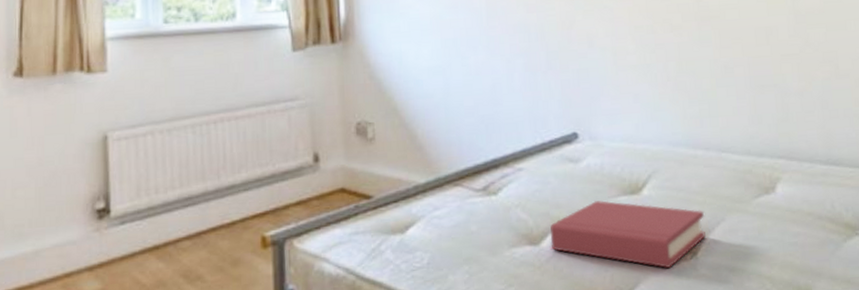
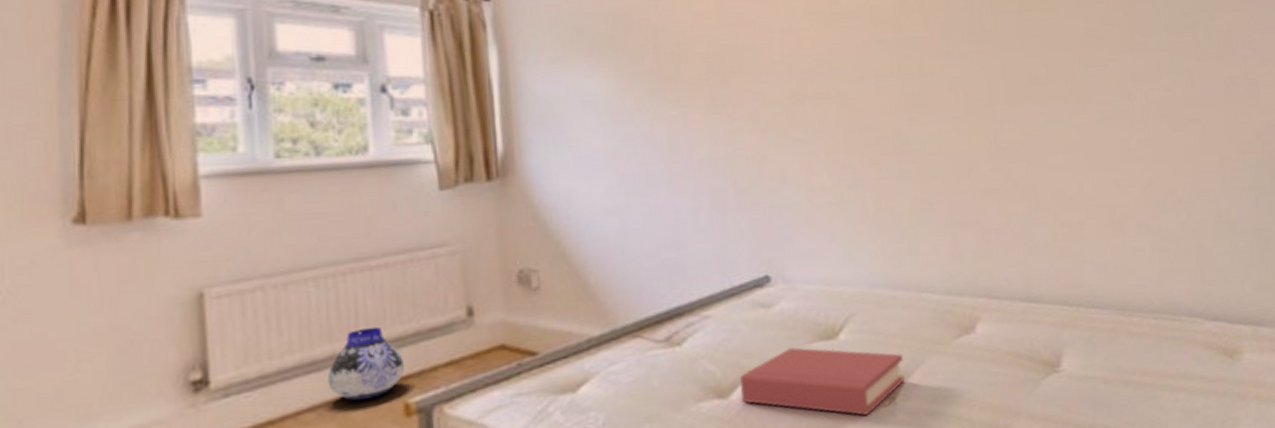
vase: none [201,168,263,232] -> present [327,326,405,401]

